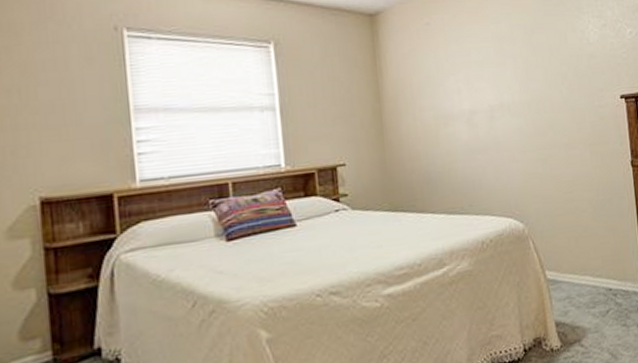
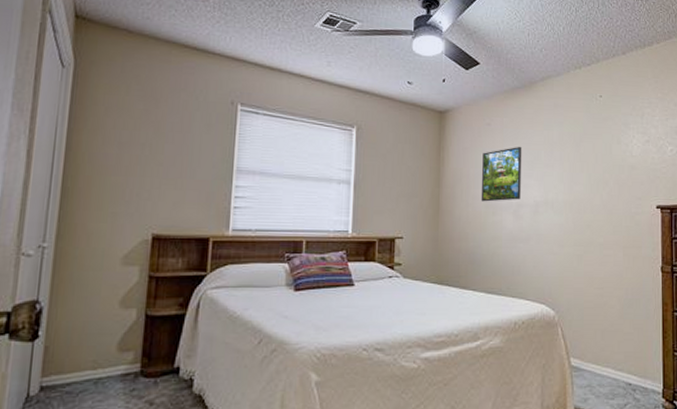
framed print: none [425,45,473,113] -> present [481,146,522,202]

